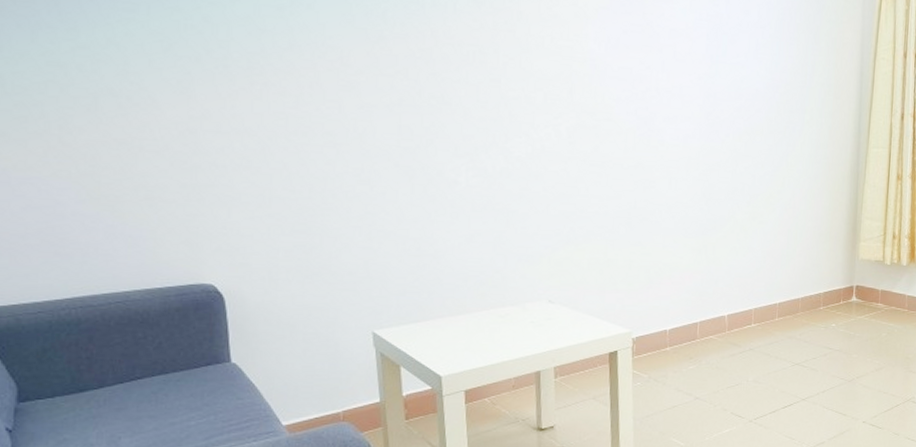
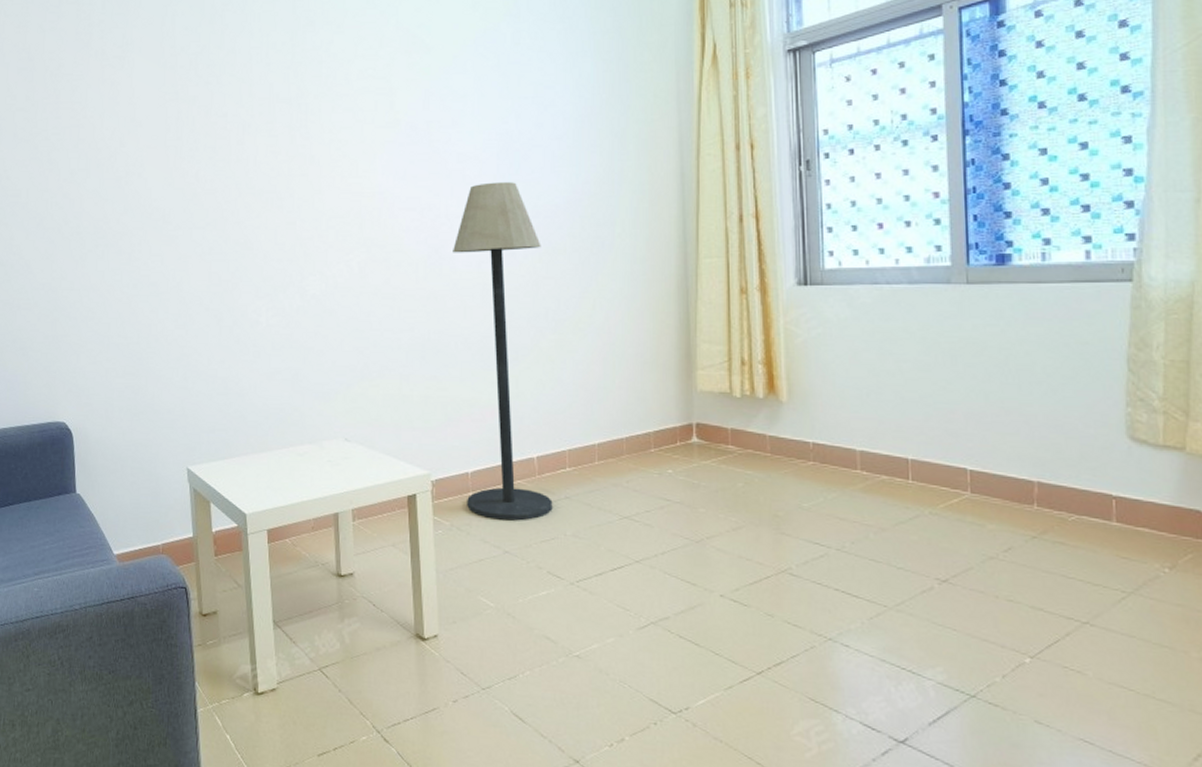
floor lamp: none [661,61,742,371] -> present [453,182,553,521]

